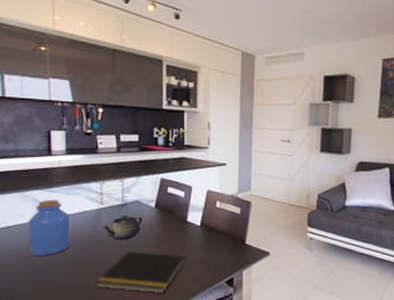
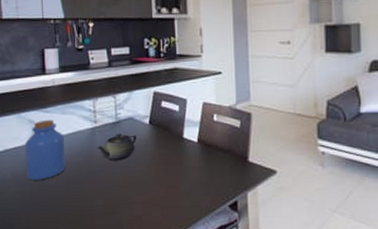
notepad: present [95,250,187,294] -> none [91,172,186,221]

